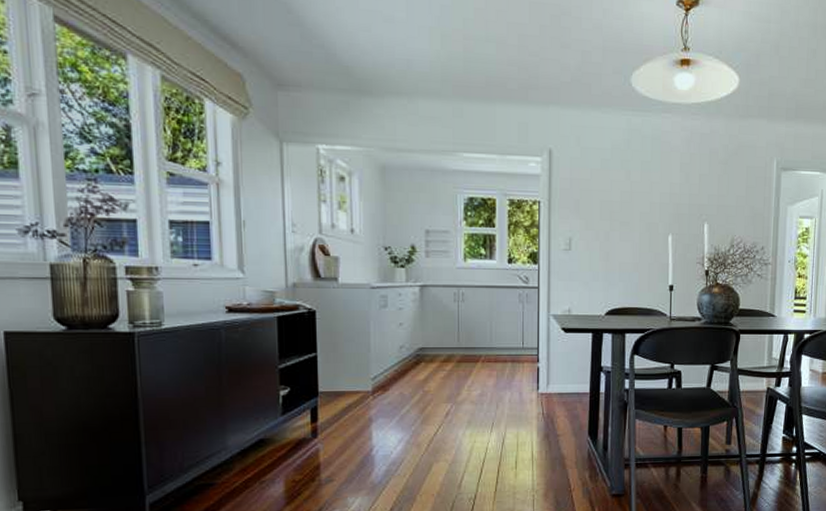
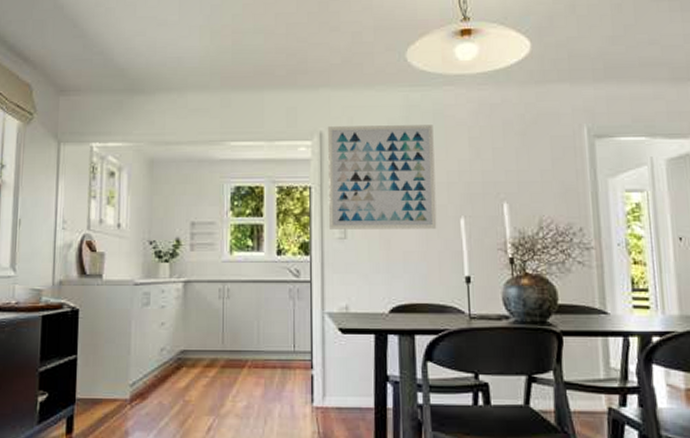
wall art: none [555,144,651,244] -> present [328,125,437,229]

